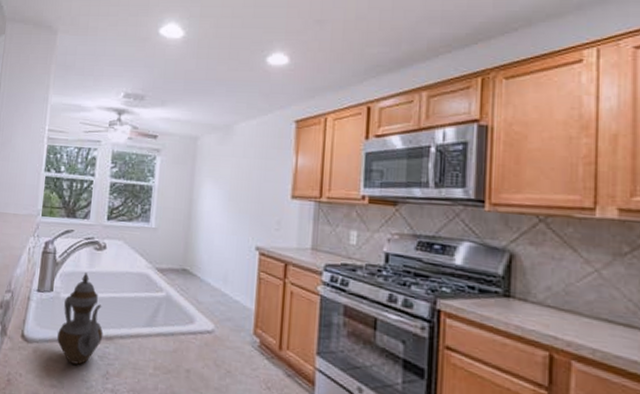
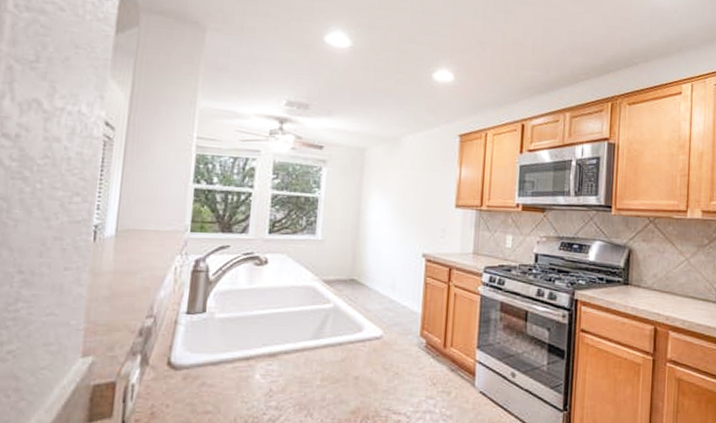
teapot: present [57,273,104,365] -> none [212,290,266,386]

